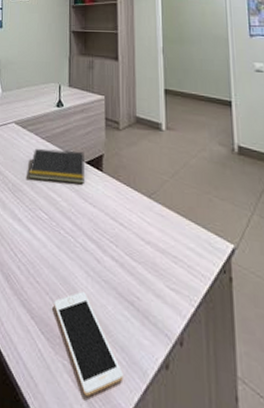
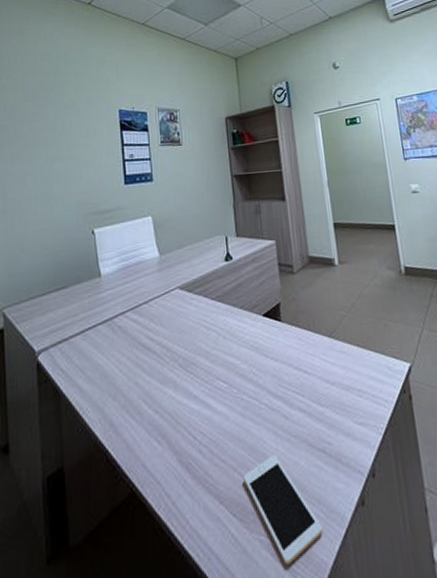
notepad: present [28,148,86,184] -> none [200,306,263,347]

